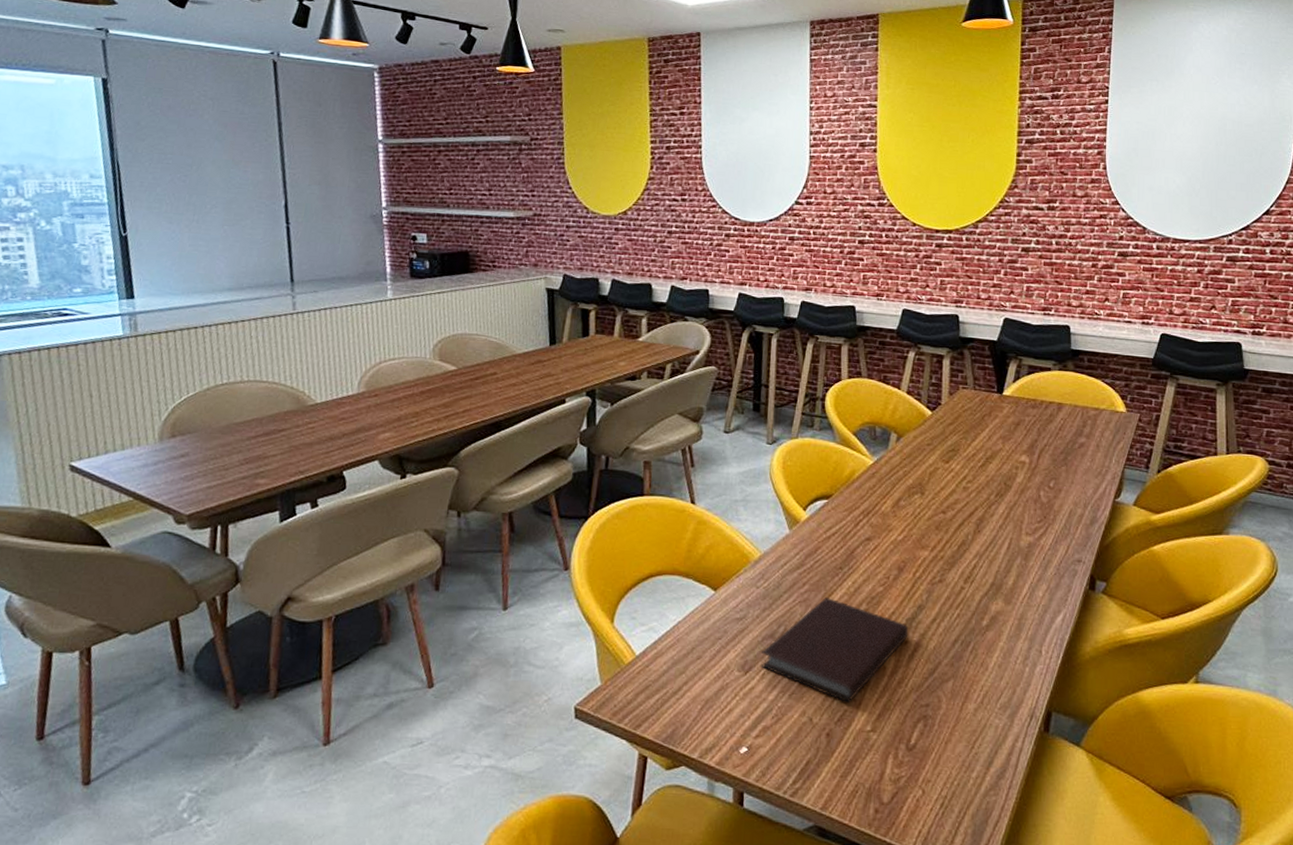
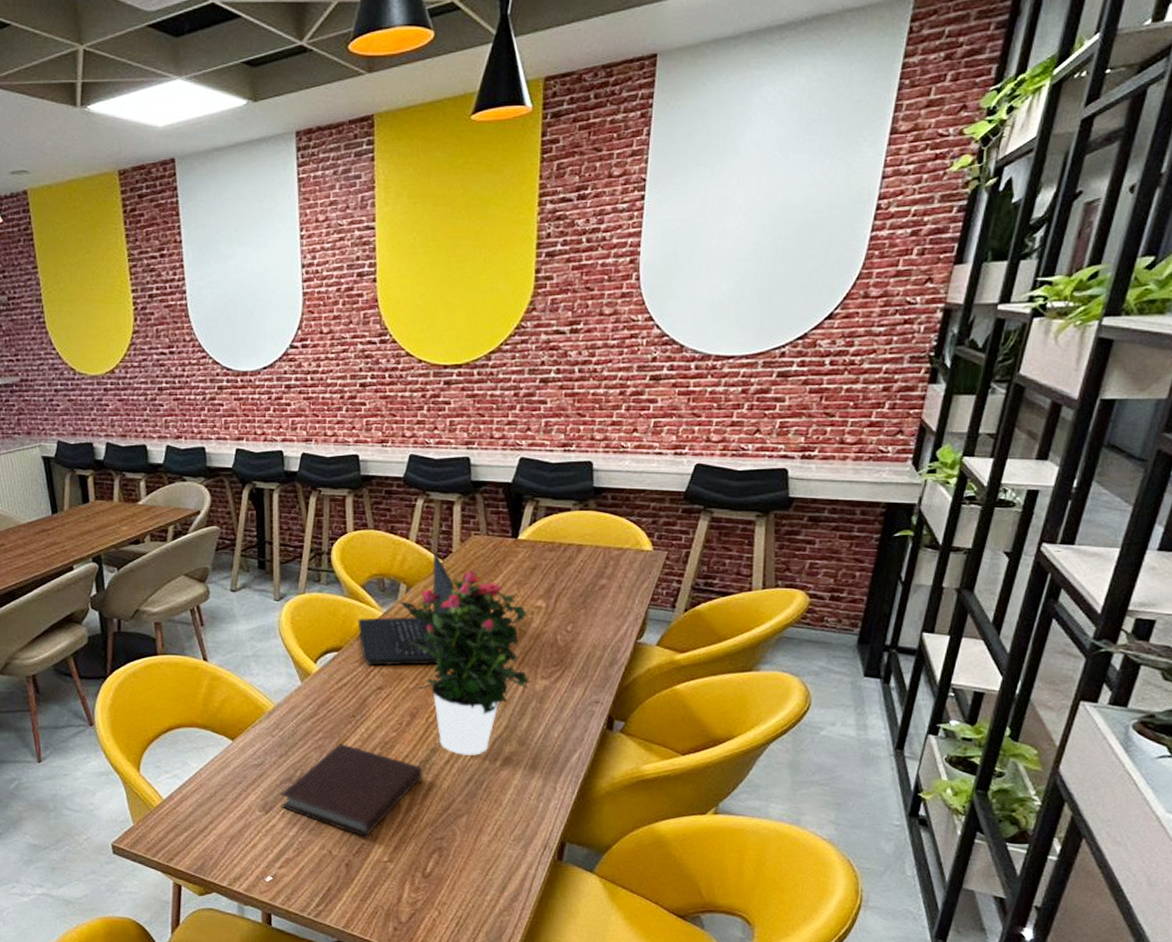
laptop: none [848,404,942,517] -> present [358,552,454,666]
potted flower: none [889,422,1017,614] -> present [399,569,532,755]

